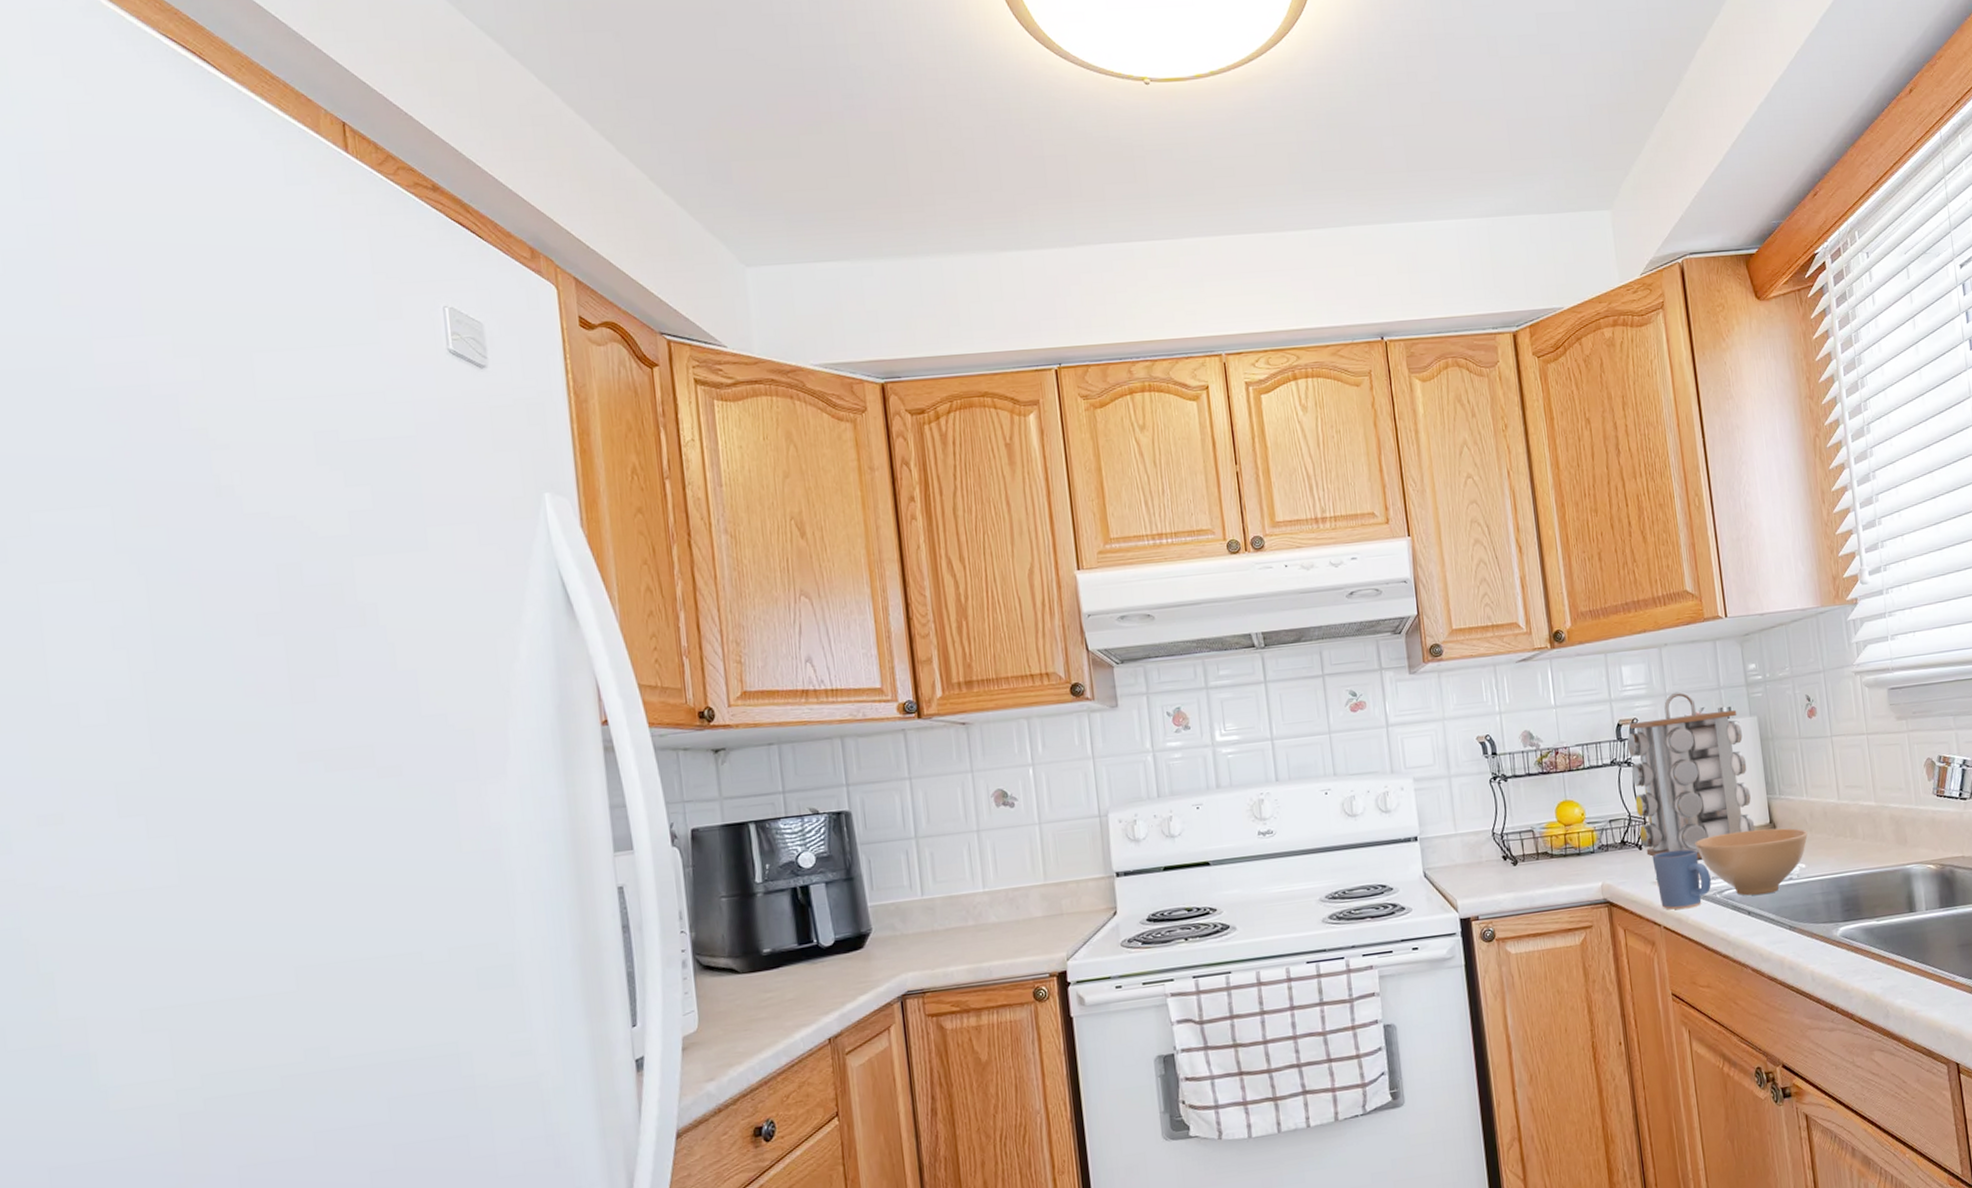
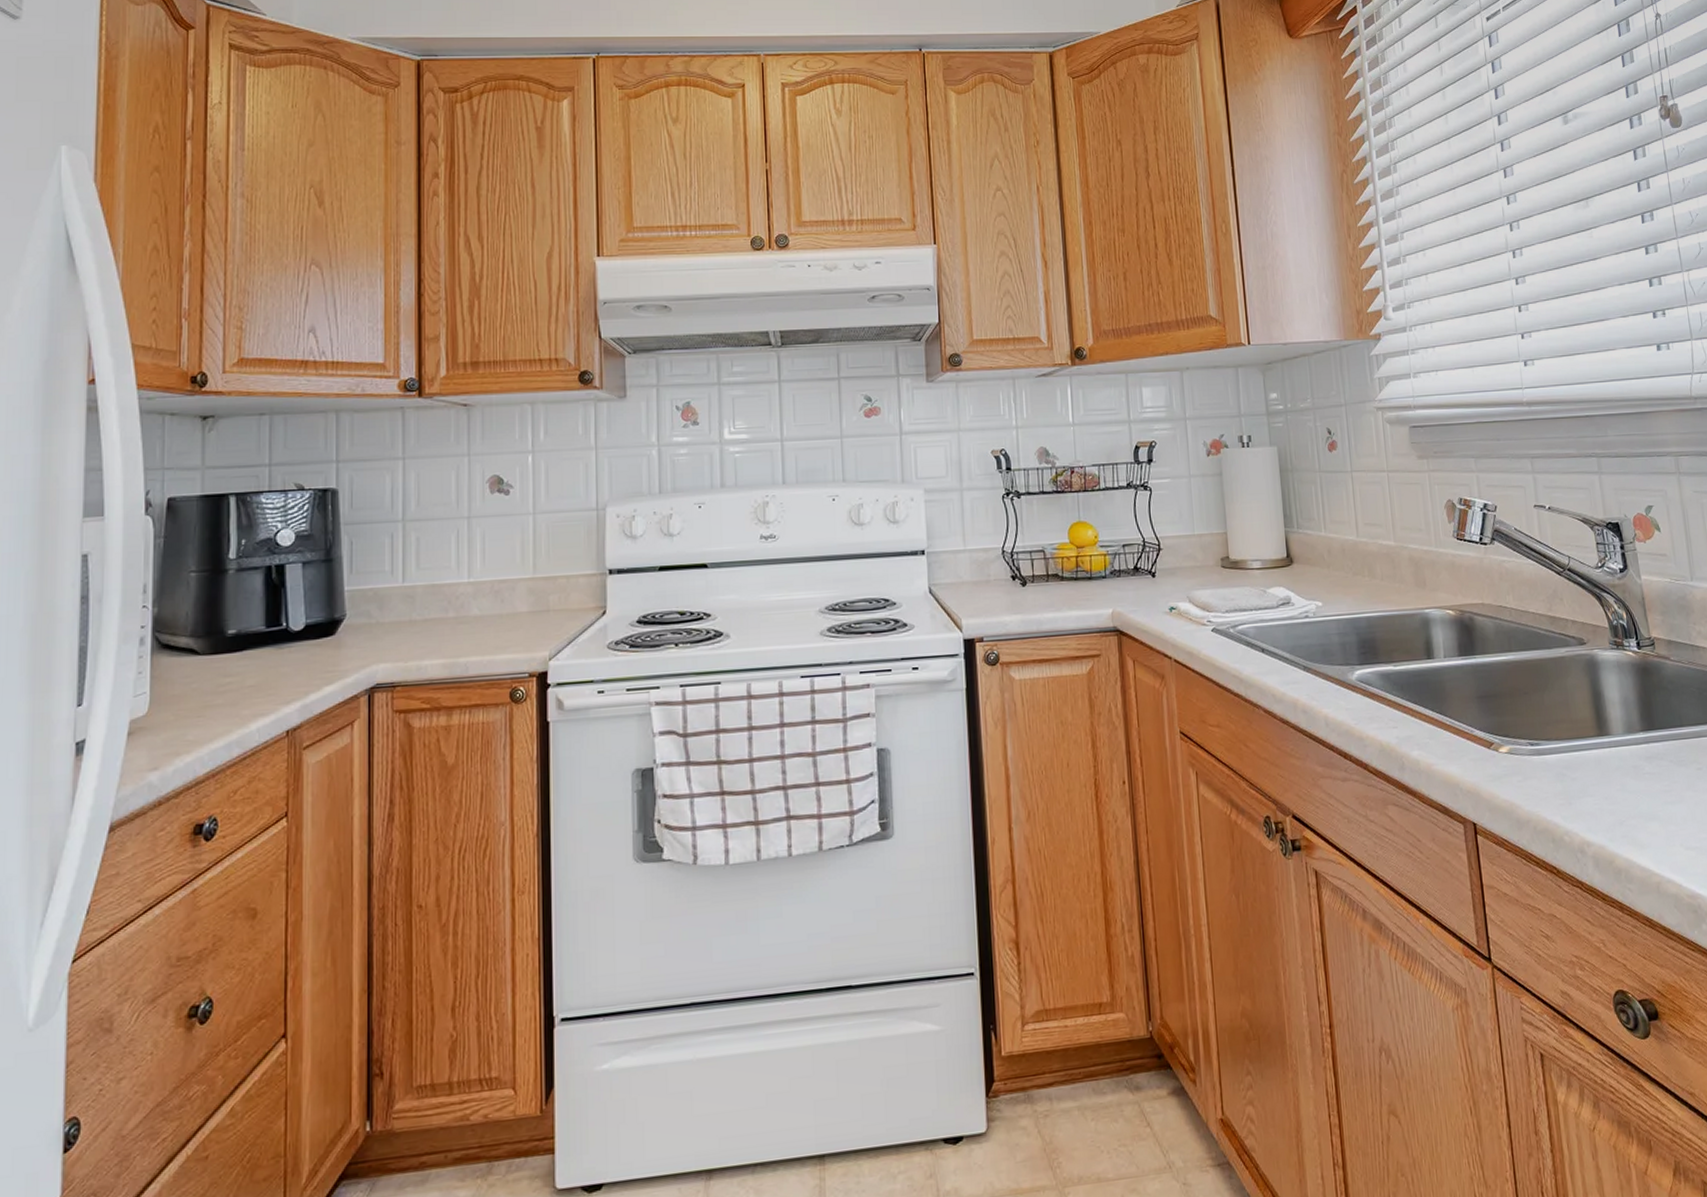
spice rack: present [1627,691,1756,862] -> none [1144,417,1272,593]
mug: present [1652,849,1711,910] -> none [1165,579,1225,643]
bowl: present [1694,828,1809,896] -> none [1208,563,1326,633]

